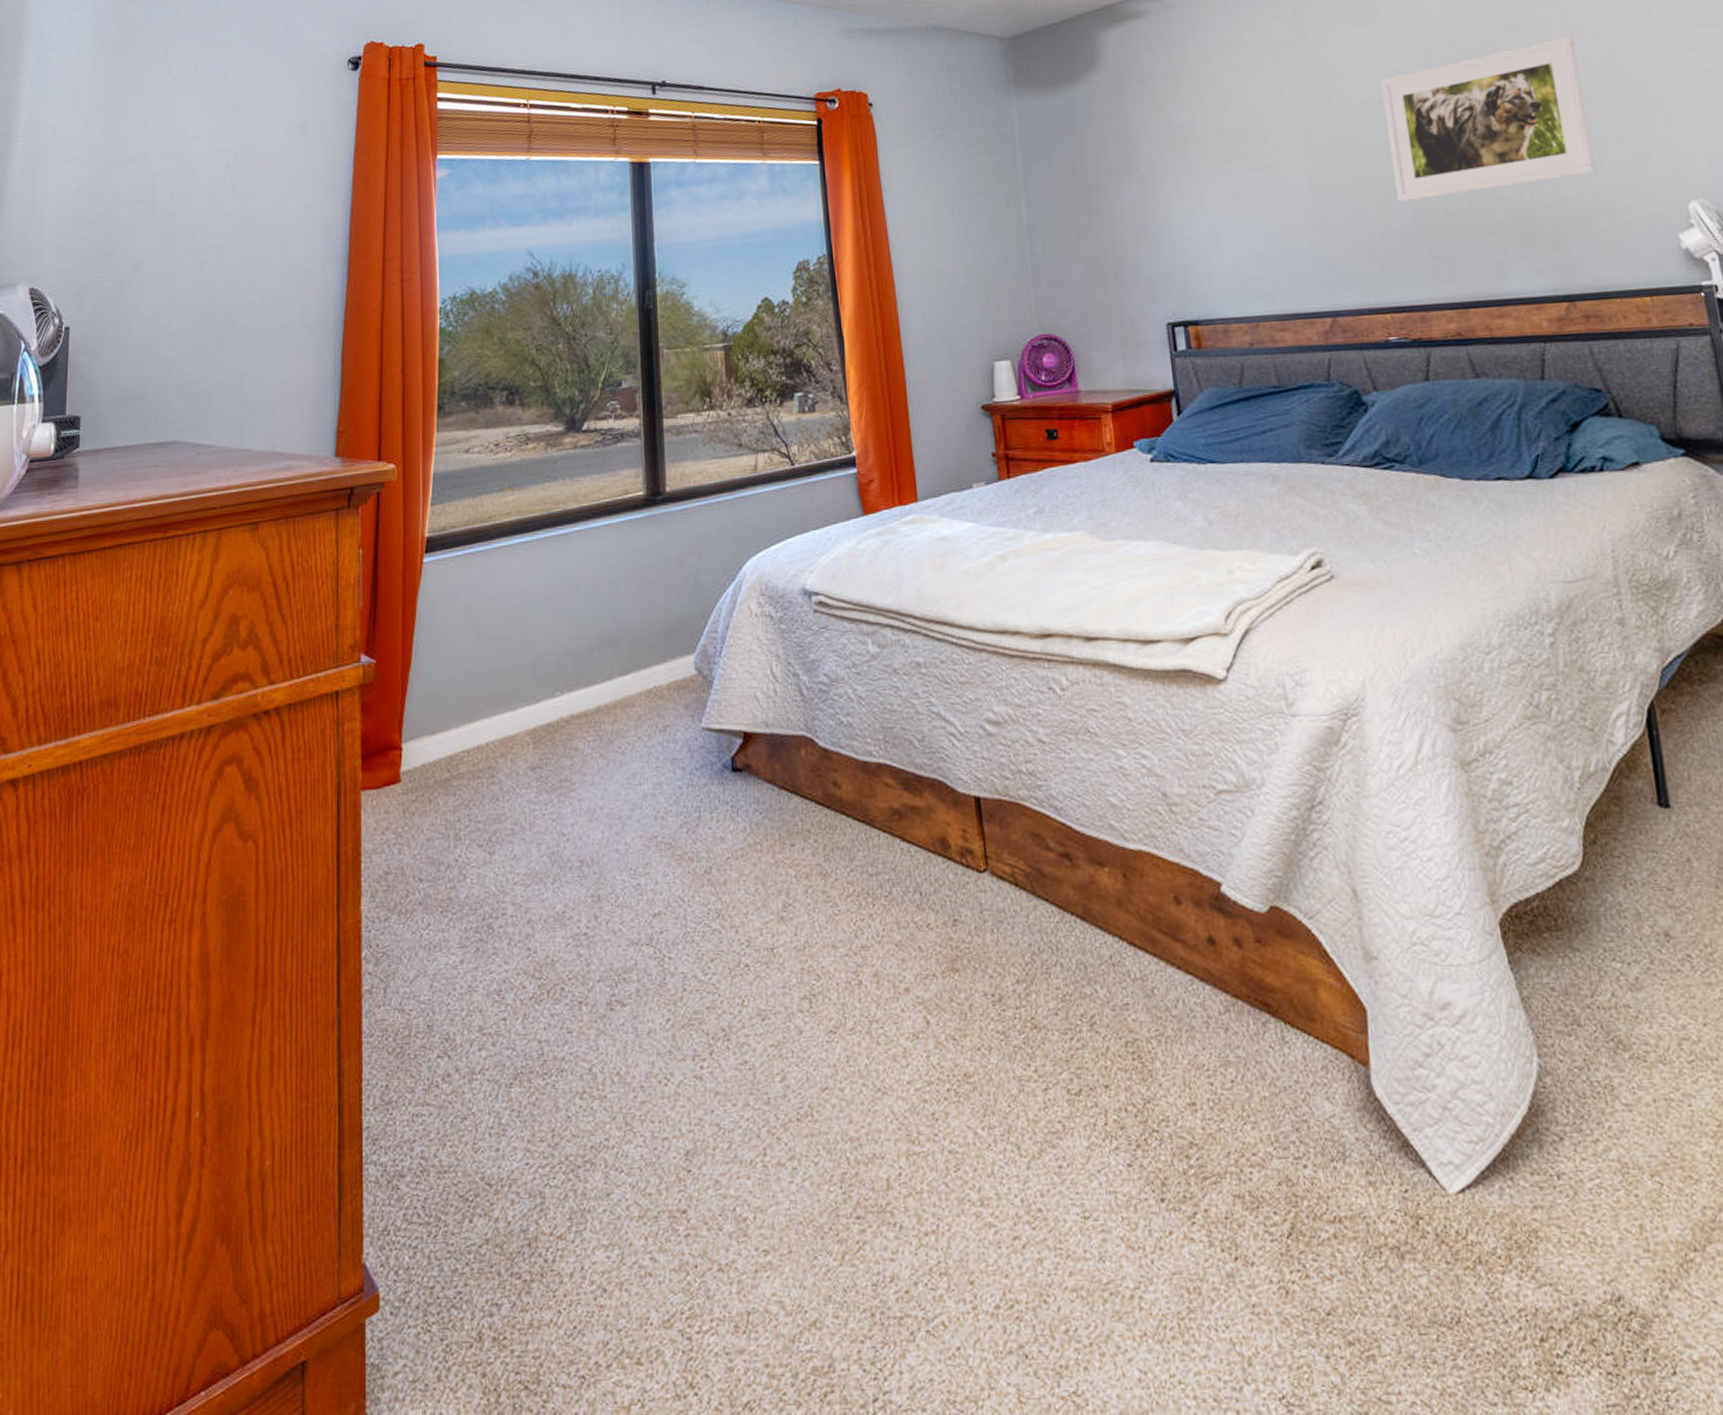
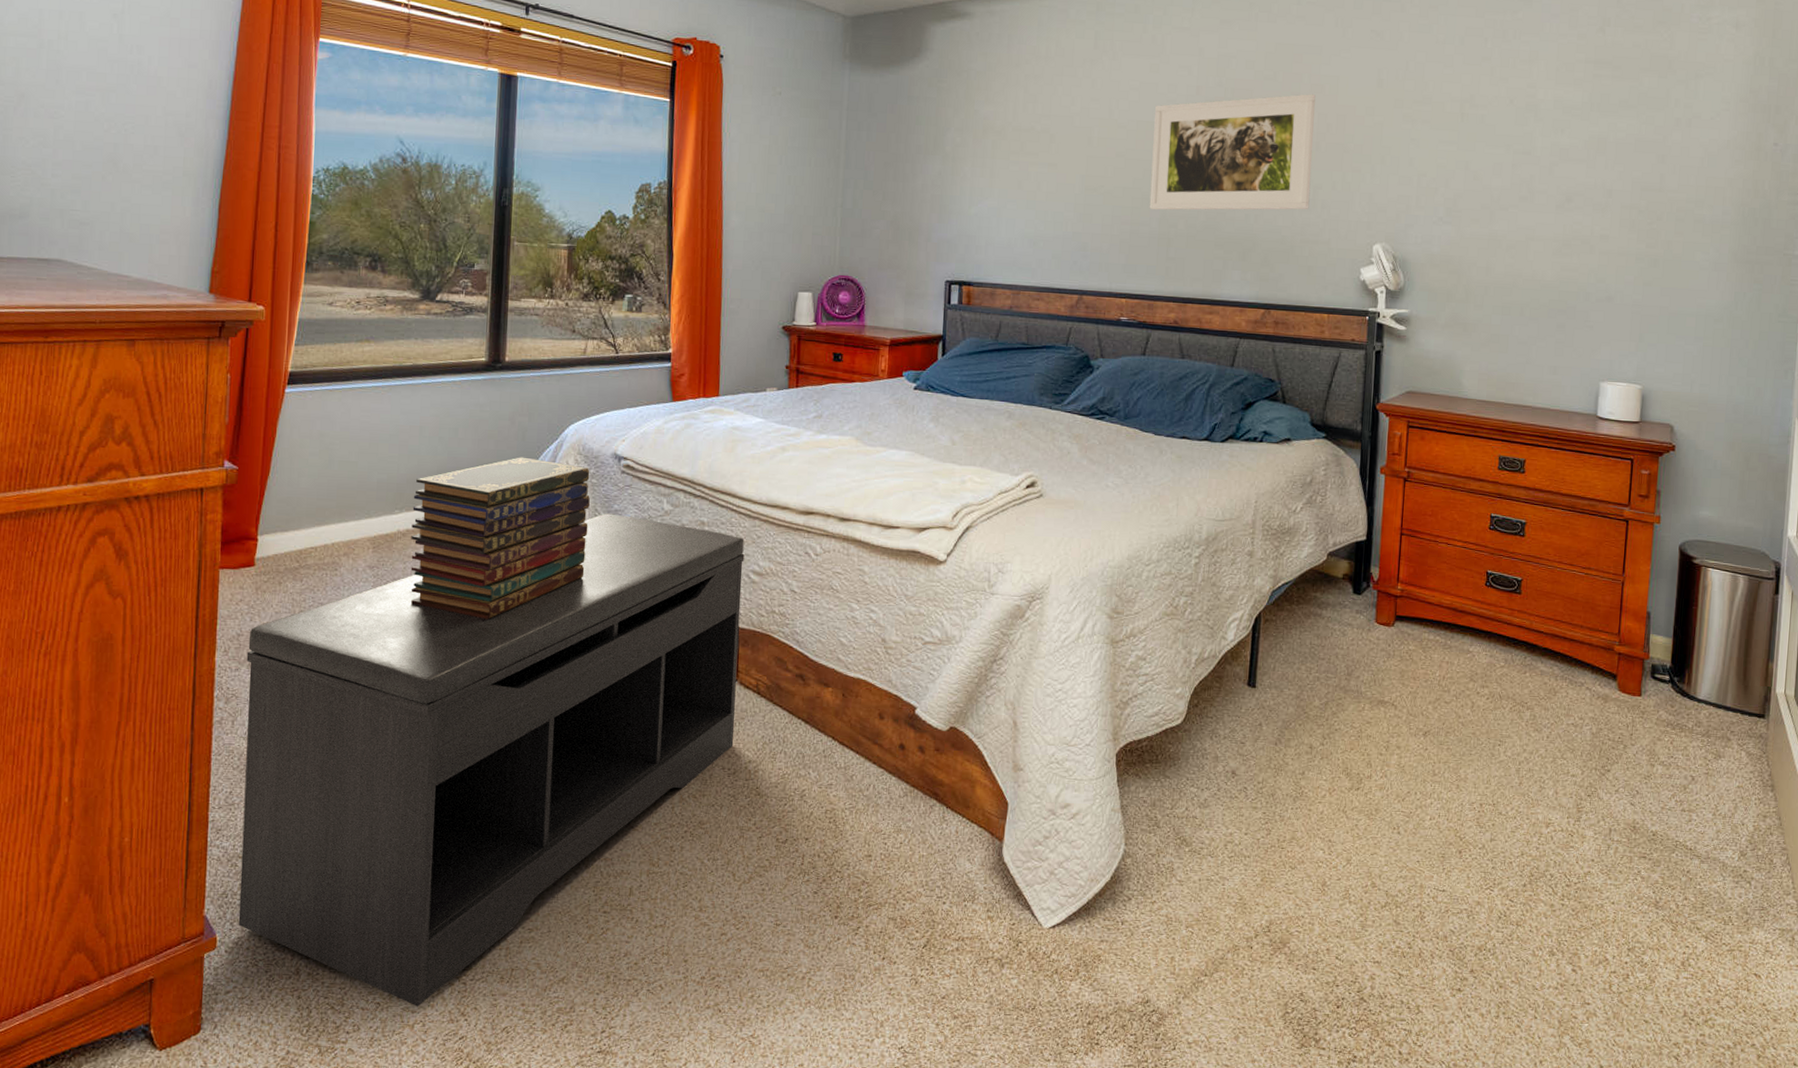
bench: none [397,665,994,1378] -> present [238,513,745,1007]
book stack: none [575,607,784,821] -> present [410,457,590,620]

